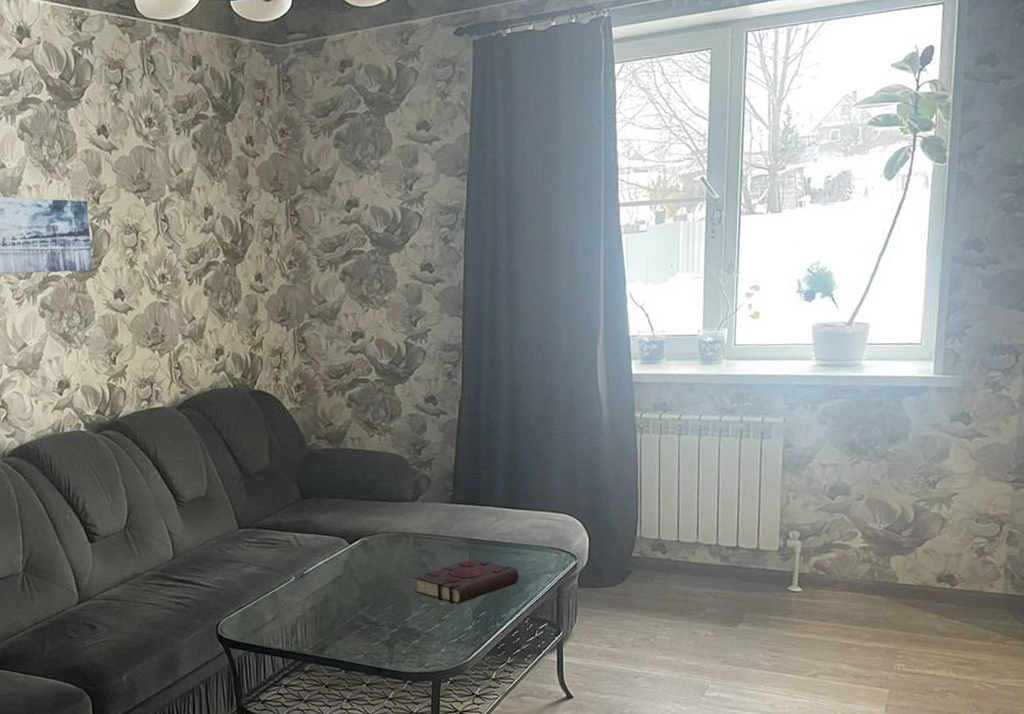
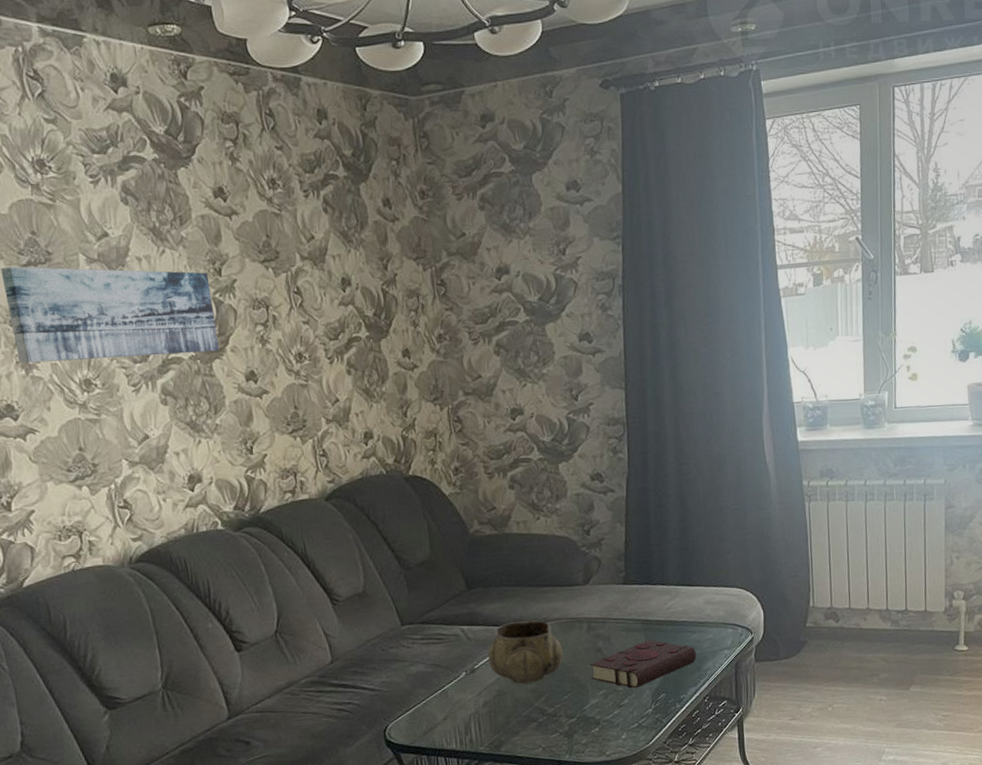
decorative bowl: none [317,532,389,593] -> present [487,620,563,685]

